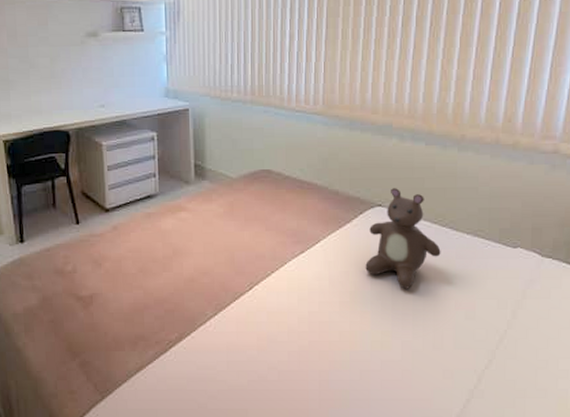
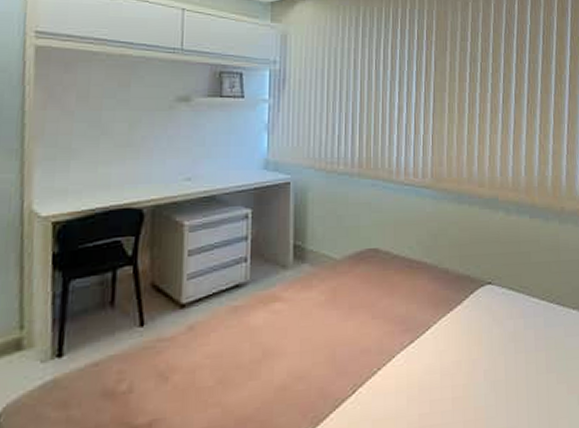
teddy bear: present [365,188,441,289] -> none [478,264,550,376]

